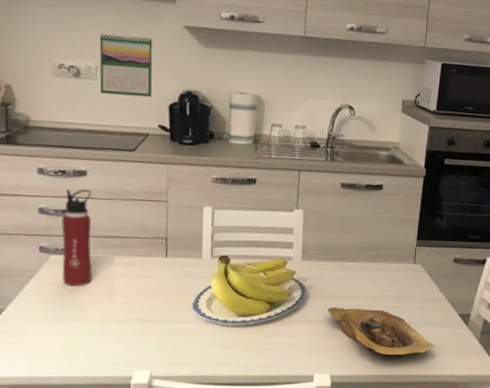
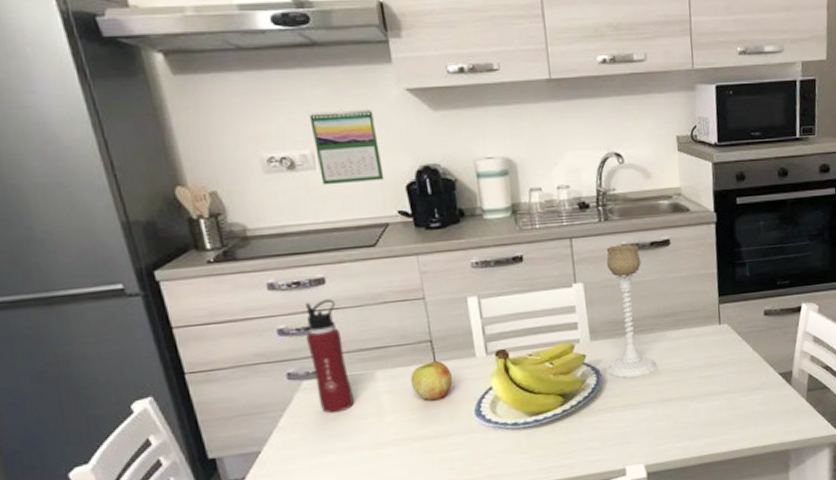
apple: none [143,255,179,290] -> present [410,360,453,401]
candle holder: none [311,182,356,298] -> present [606,244,658,379]
bowl: present [327,307,436,356] -> none [628,382,759,433]

